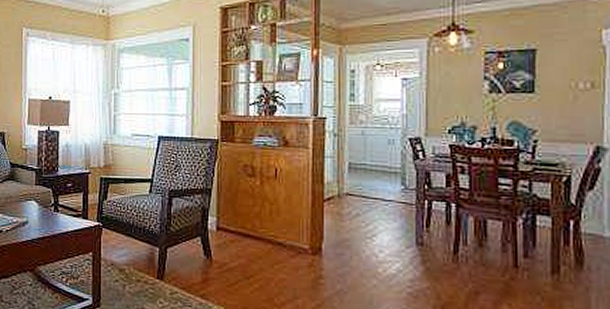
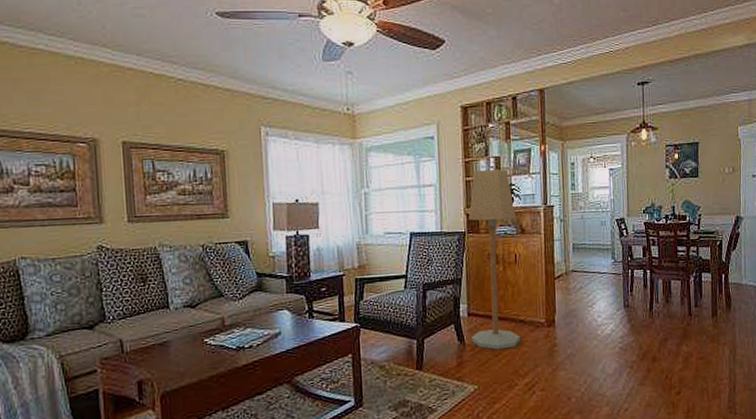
floor lamp: none [219,75,278,272] -> present [468,169,520,350]

